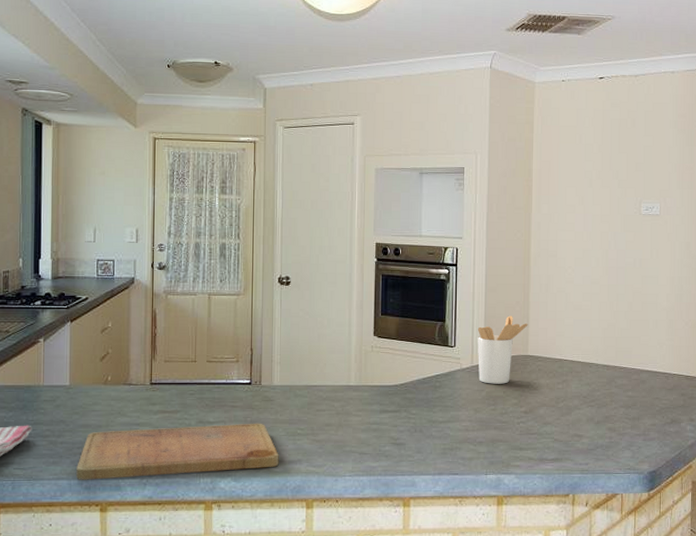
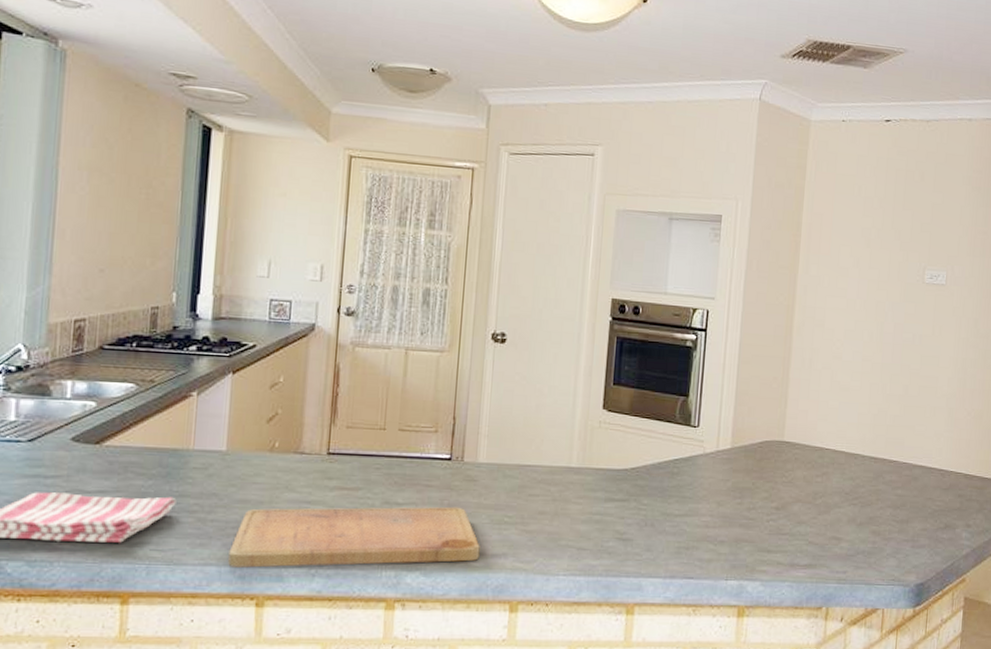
utensil holder: present [477,315,528,384] -> none [724,393,786,474]

